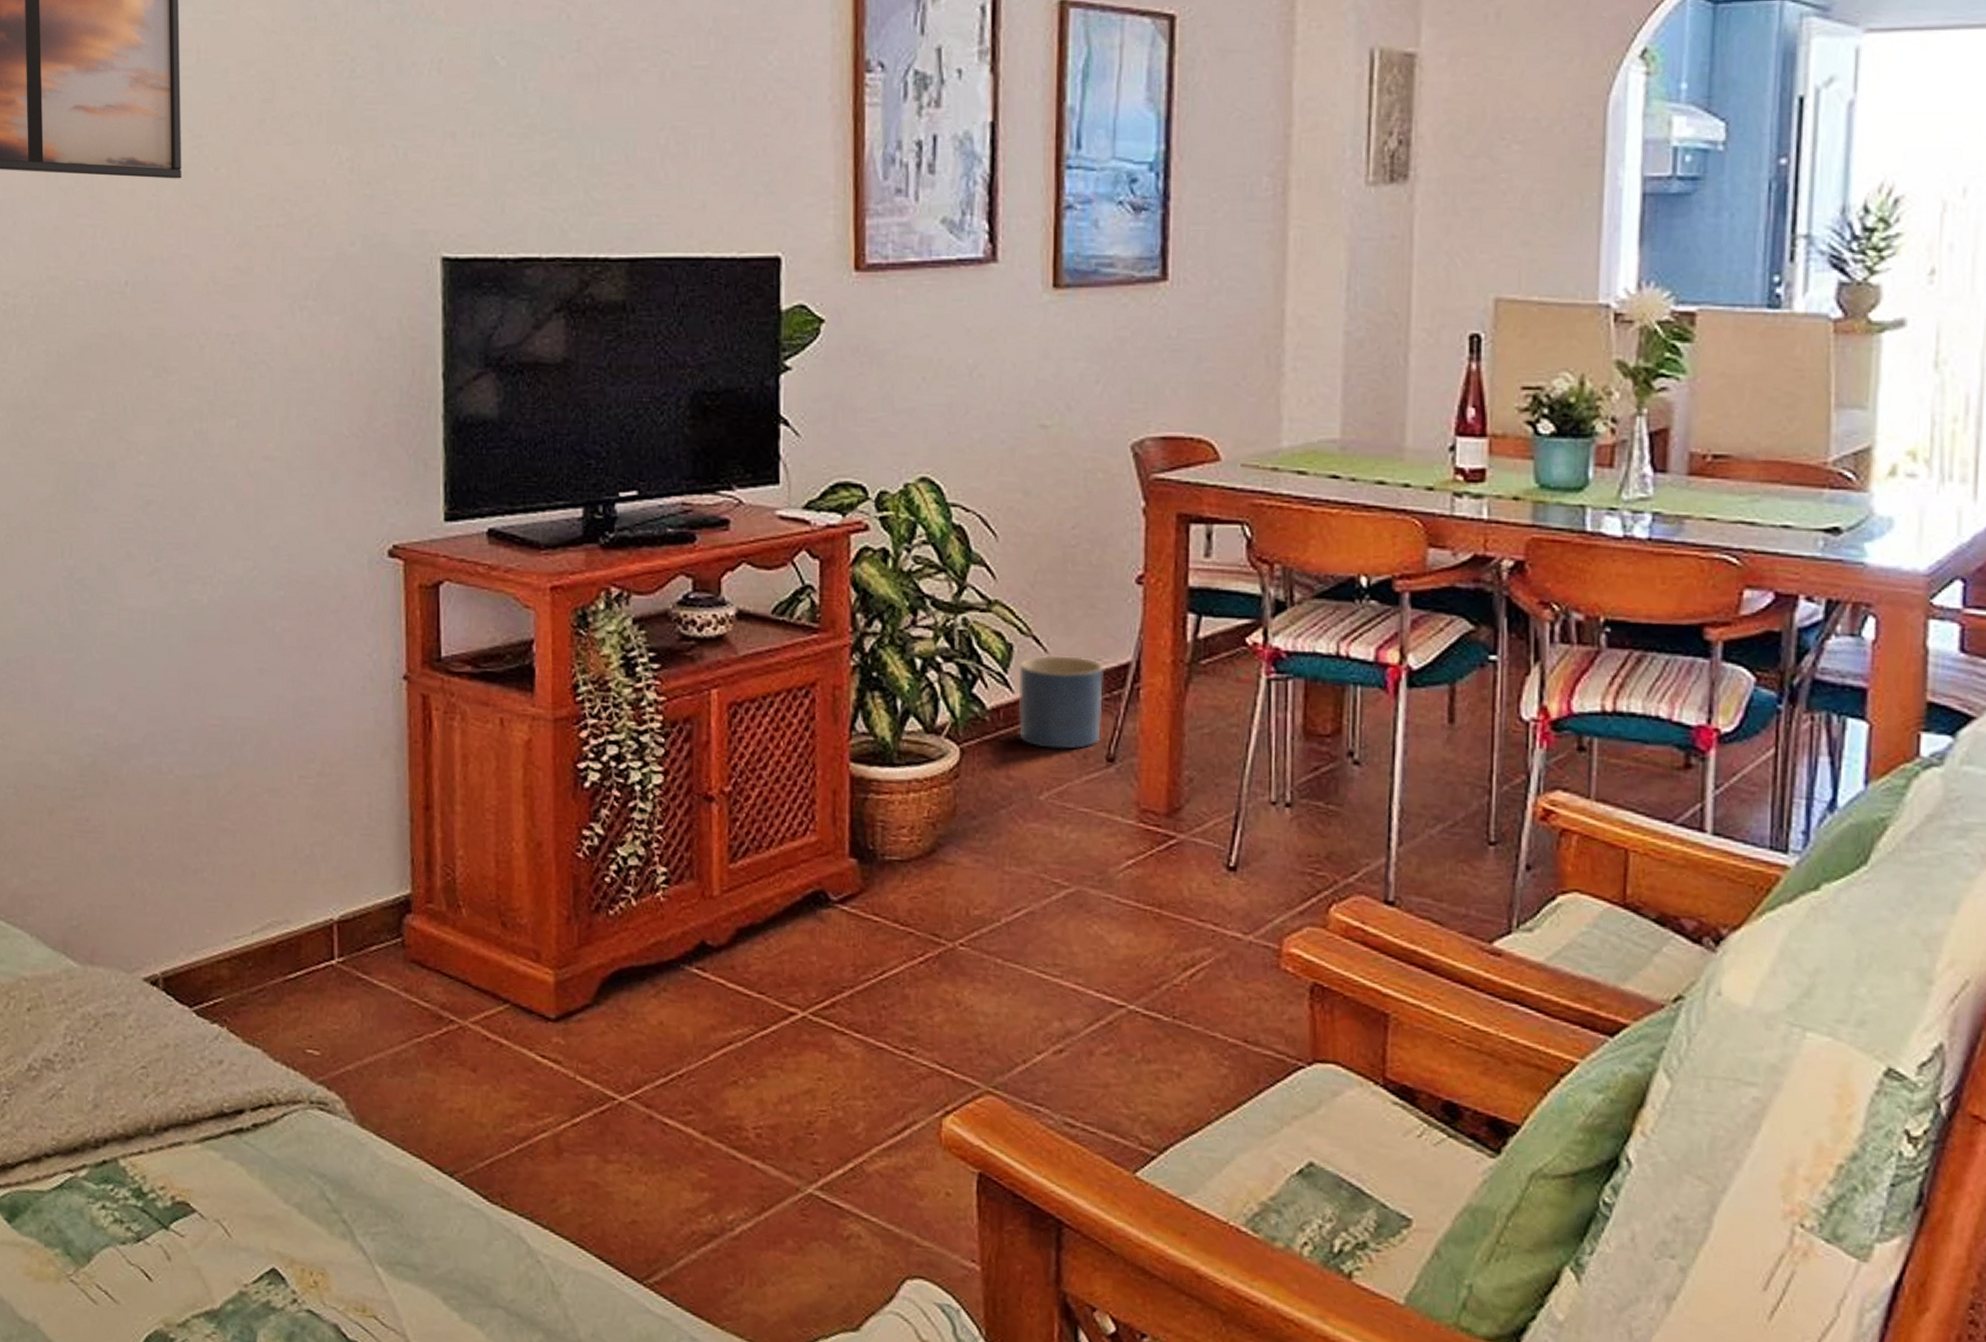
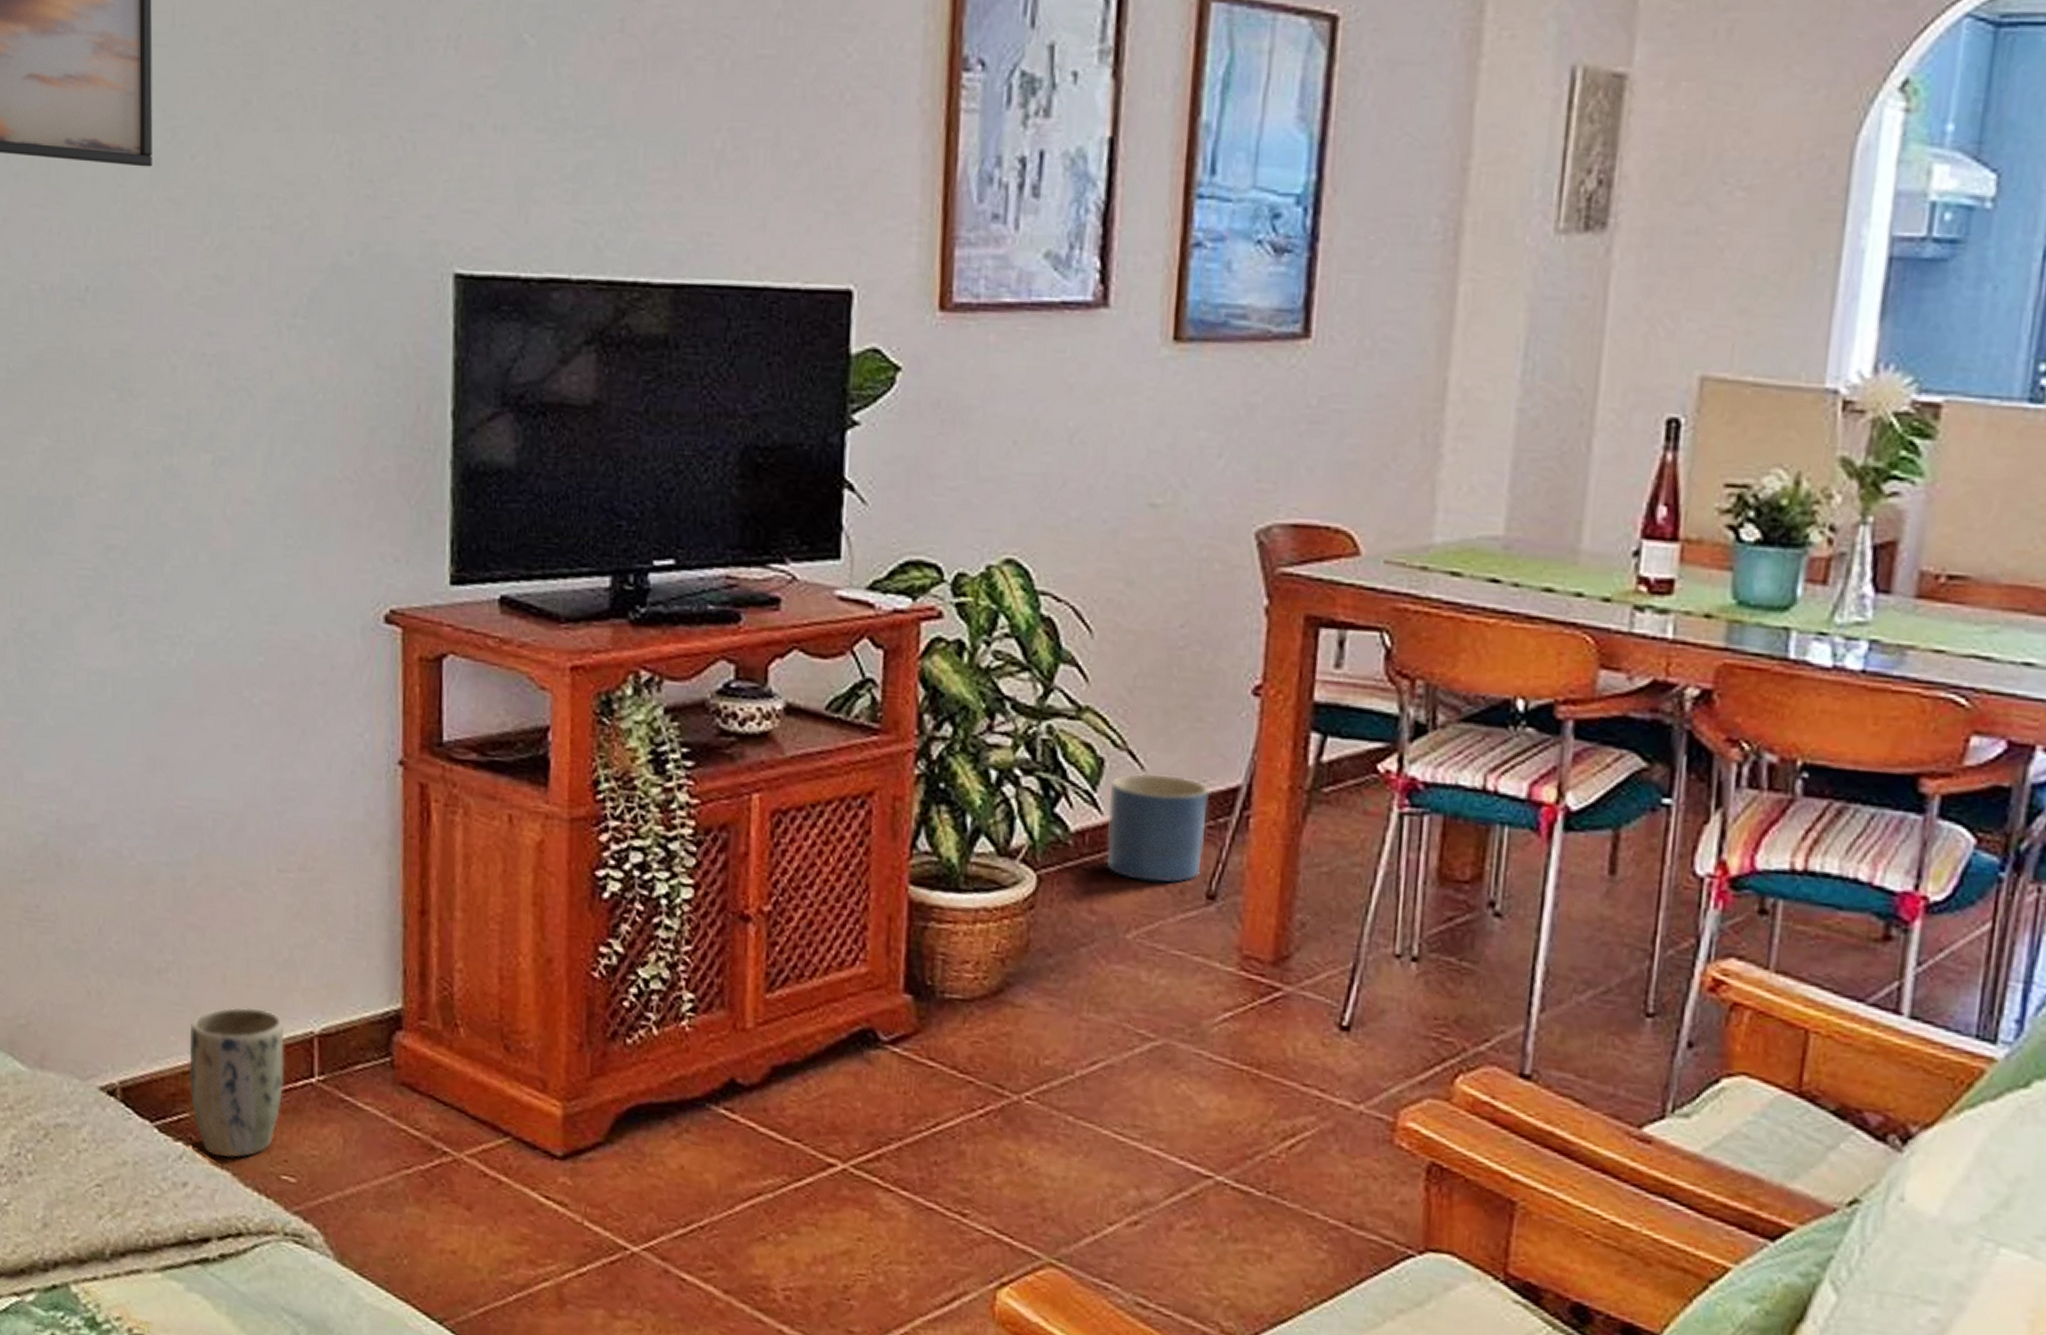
plant pot: none [223,900,307,1036] -> present [189,1007,284,1158]

